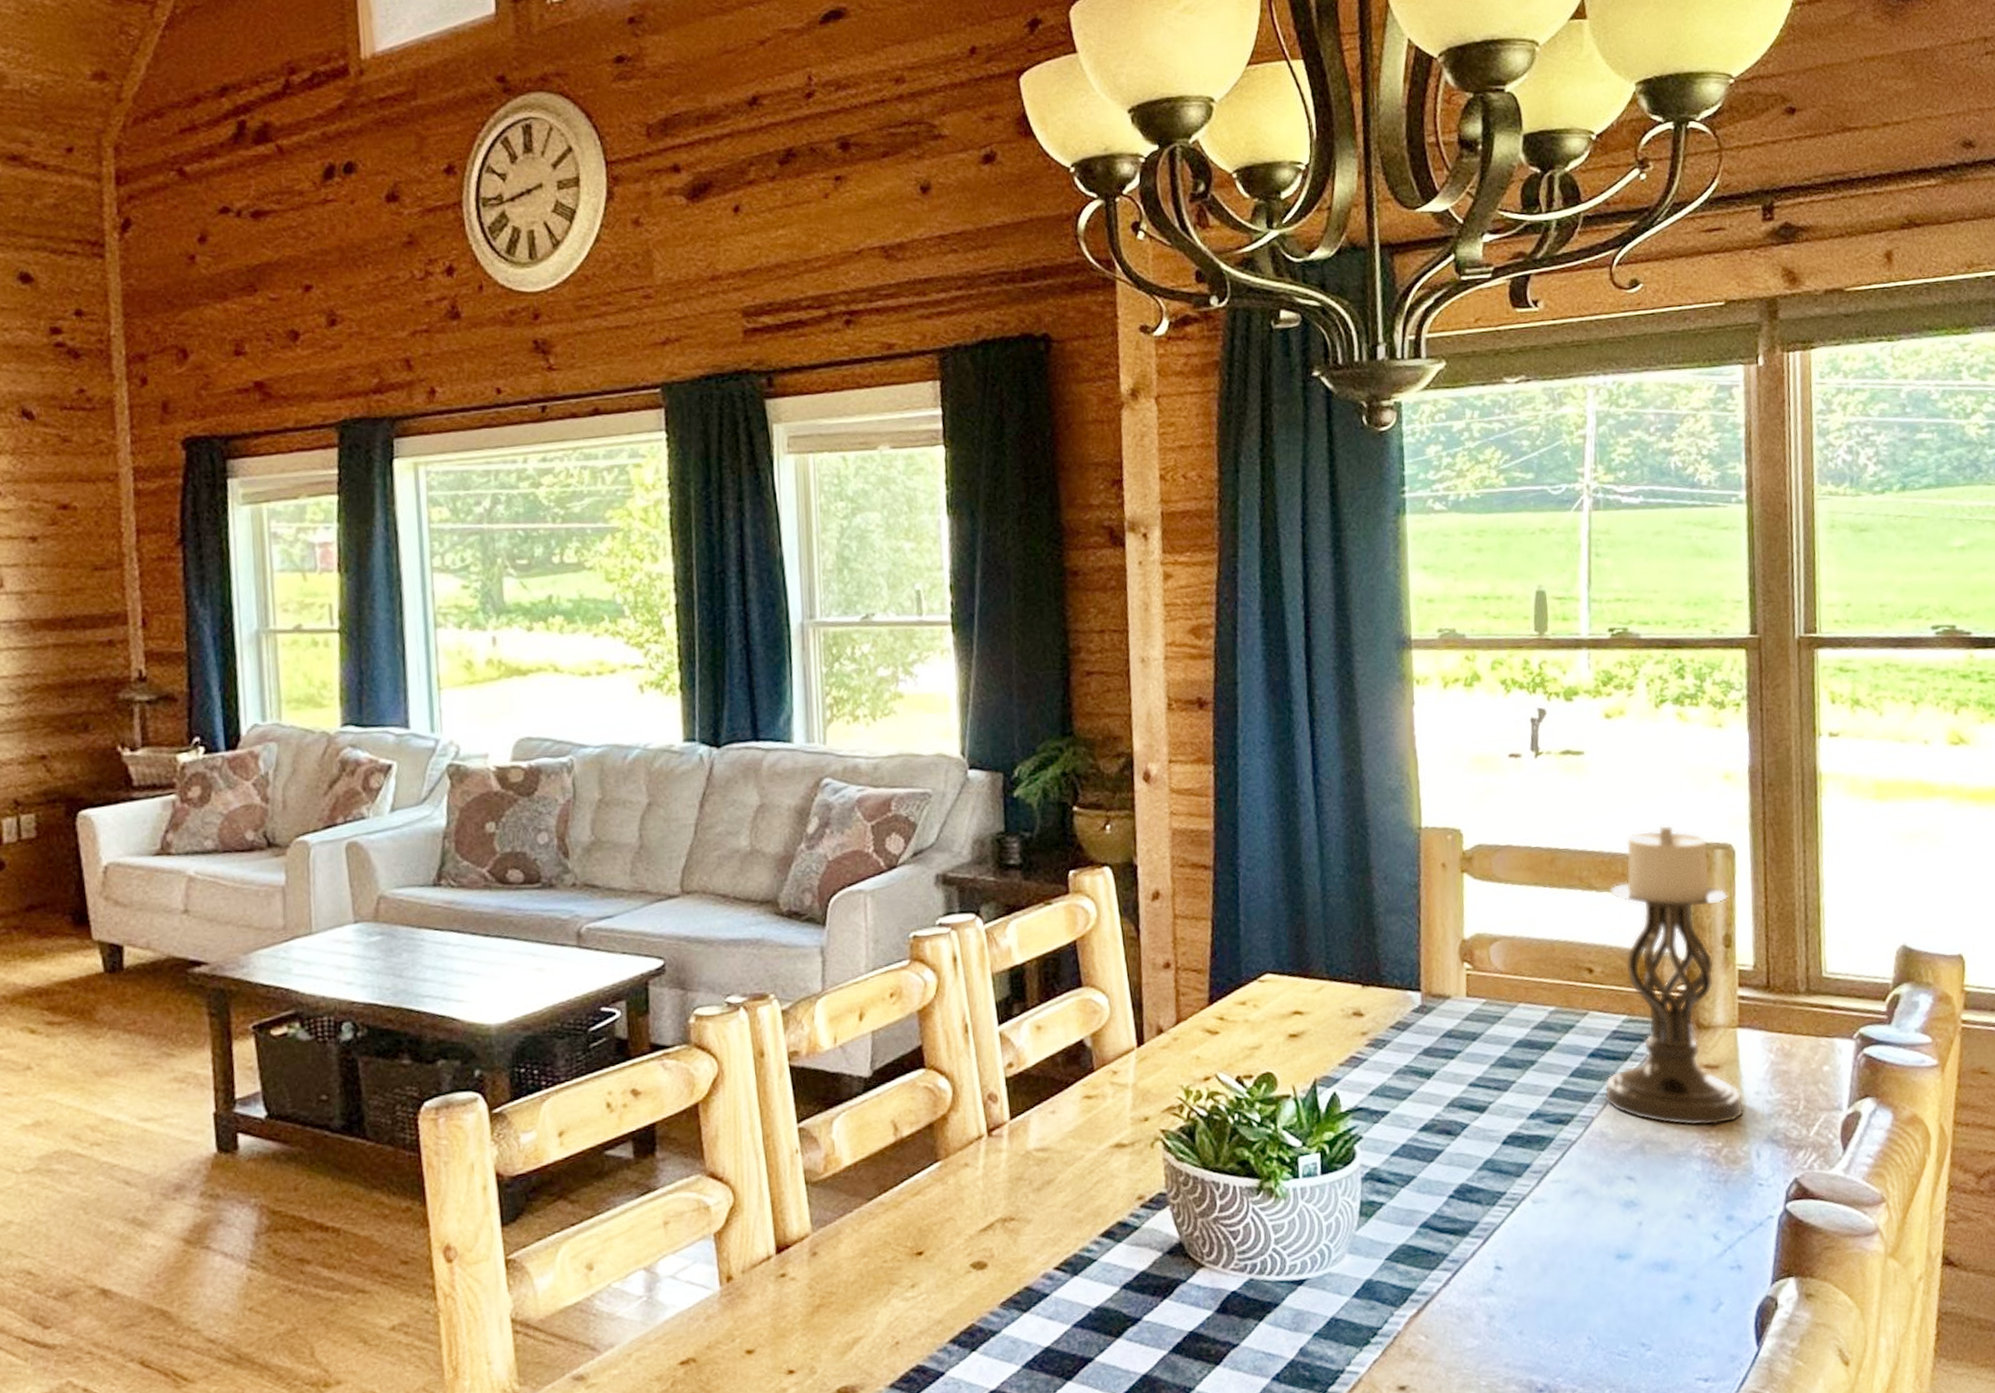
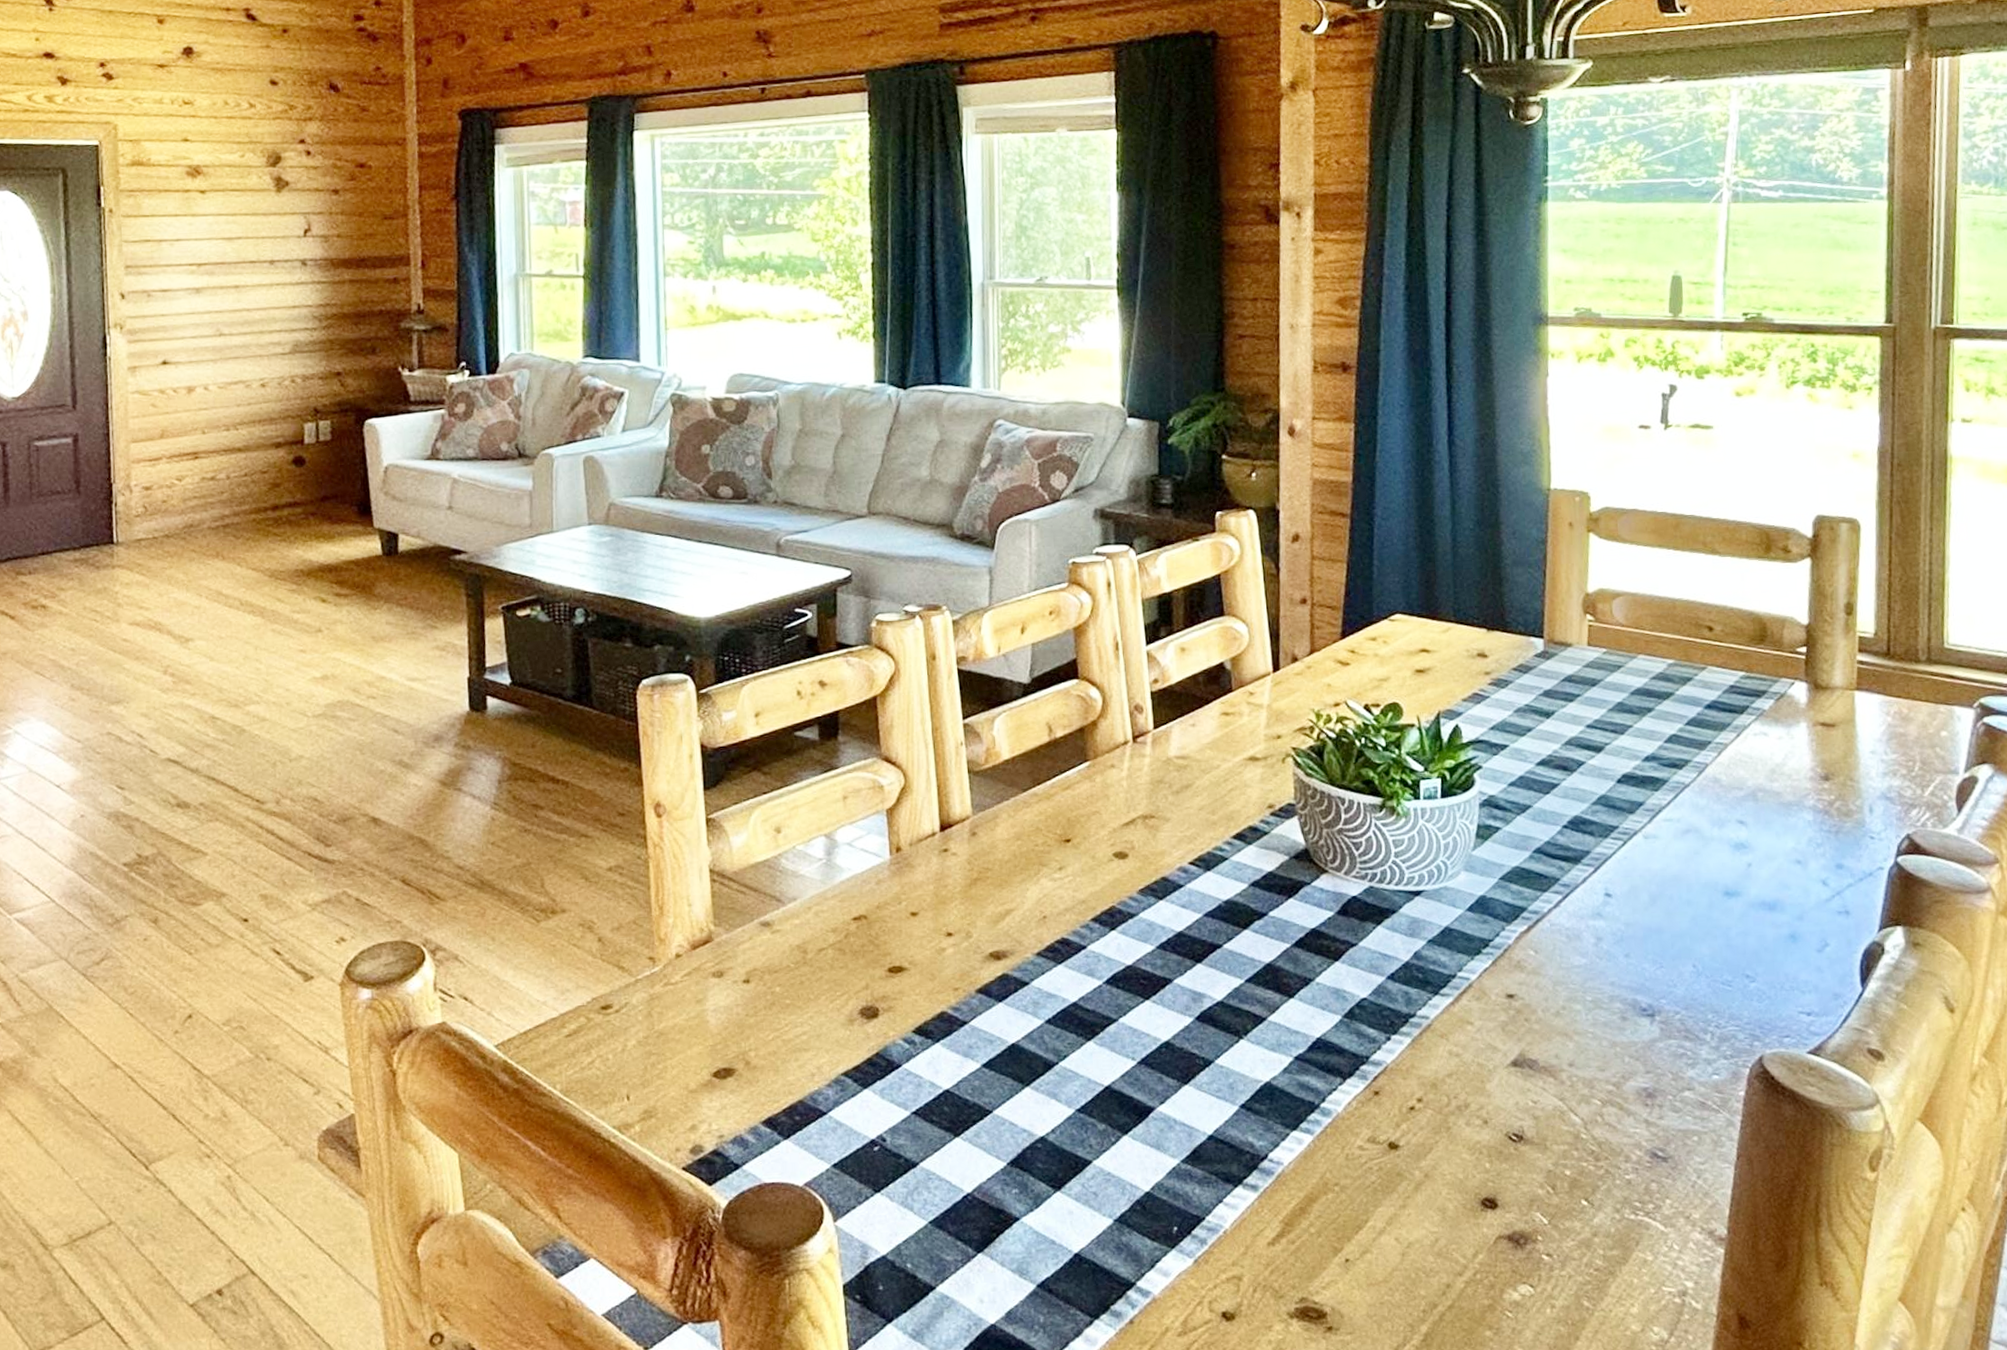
candle holder: present [1604,825,1744,1127] -> none [1719,497,1859,780]

